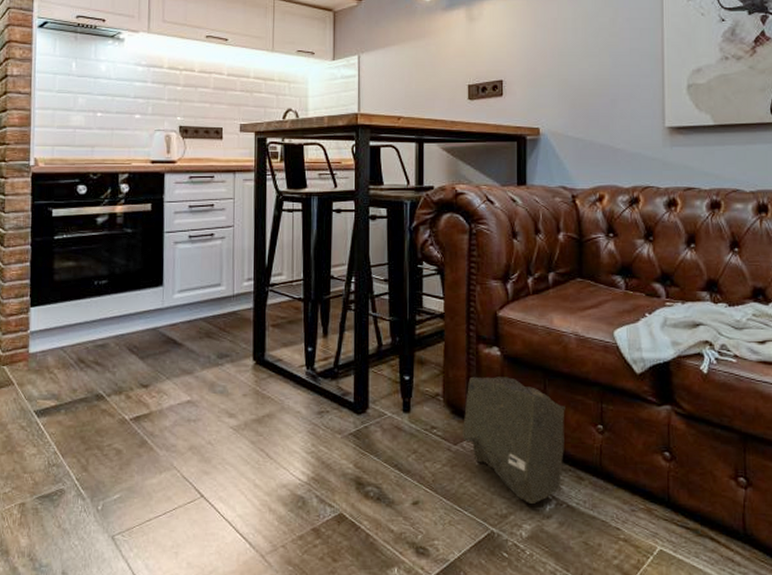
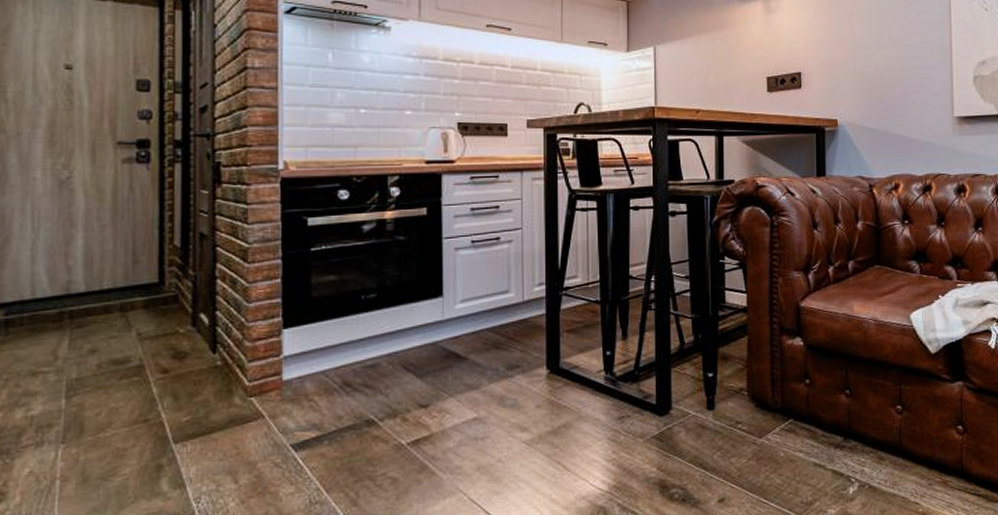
rock: present [463,376,565,504] -> none [767,366,866,488]

